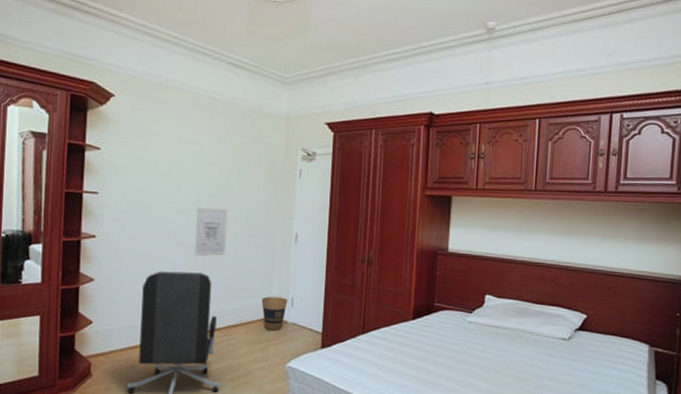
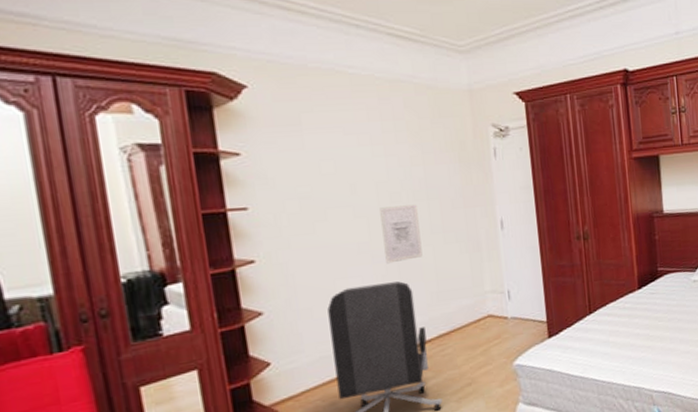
trash can: present [261,296,288,332] -> none [474,291,504,331]

